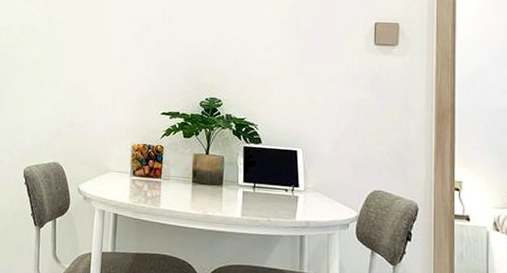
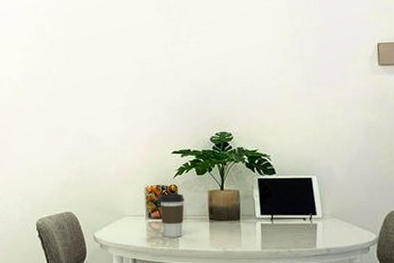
coffee cup: none [144,153,169,197] -> present [159,193,184,237]

